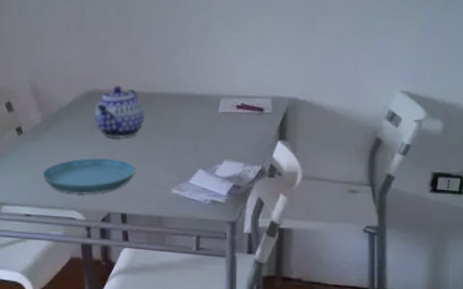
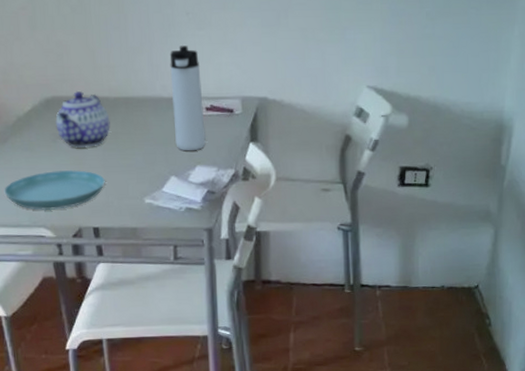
thermos bottle: none [204,47,235,146] -> present [169,45,206,152]

